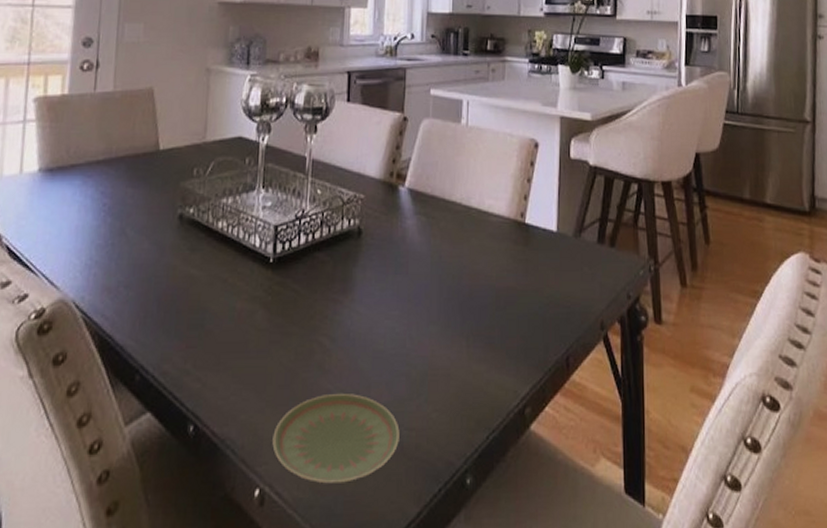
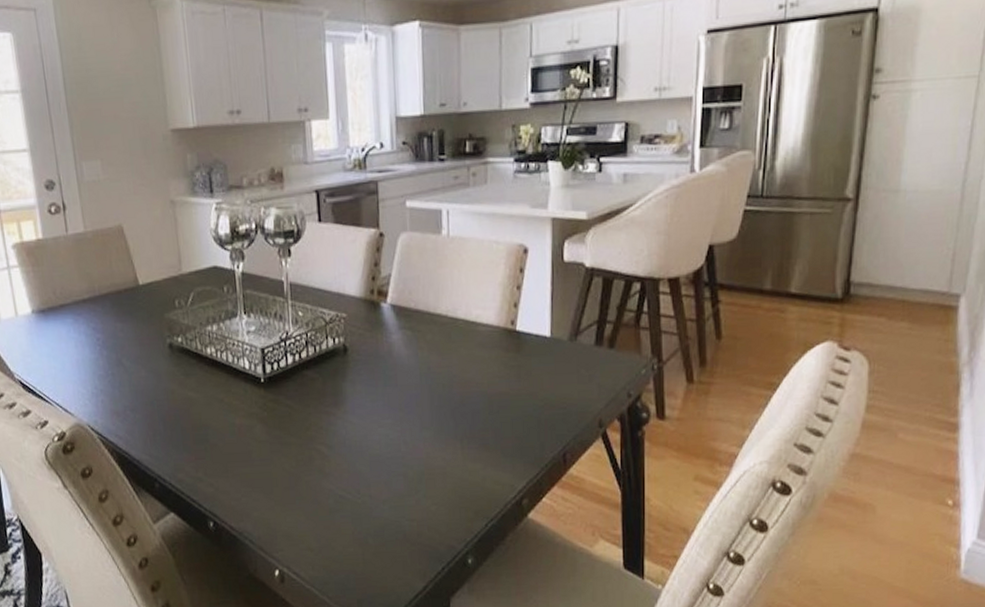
plate: present [272,393,400,484] -> none [284,492,402,565]

